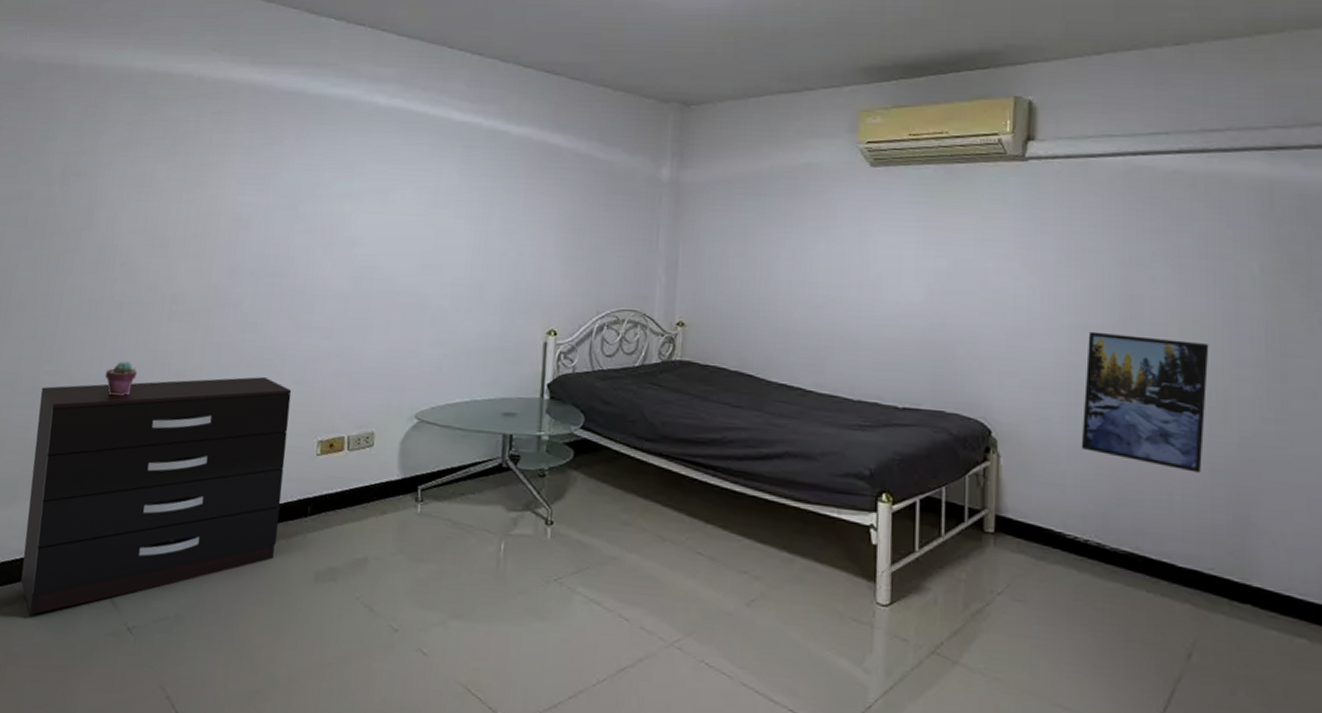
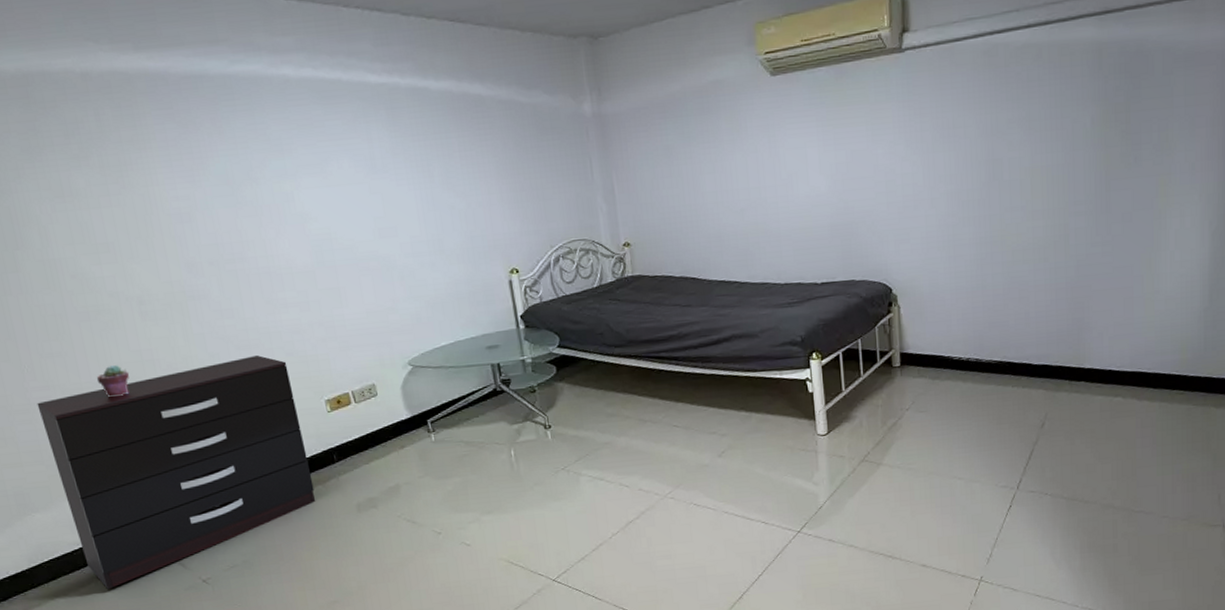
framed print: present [1081,331,1209,473] -> none [960,190,1054,294]

